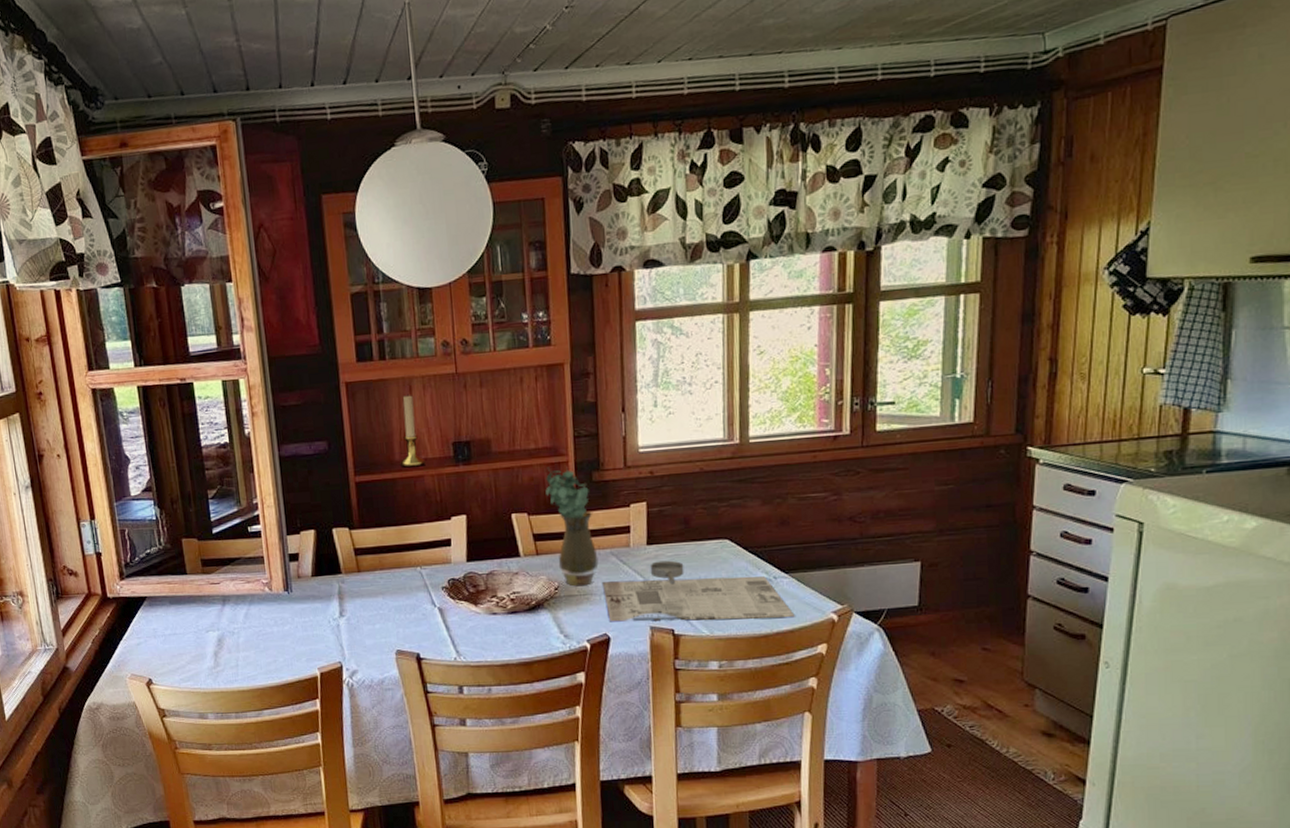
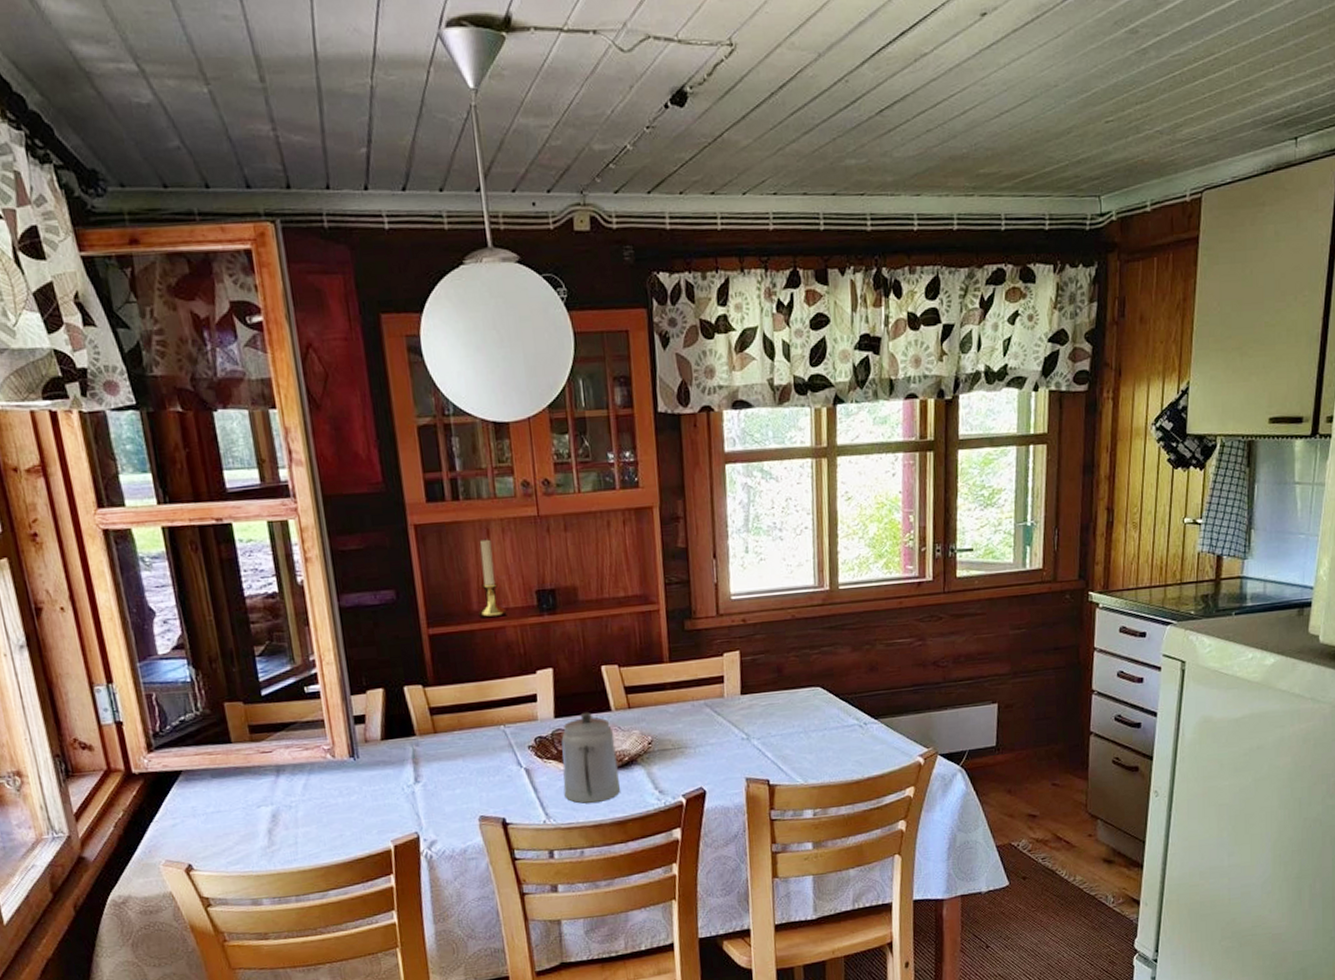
teapot: none [472,556,527,643] -> present [561,711,620,804]
vase: present [545,467,599,587] -> none [636,615,693,740]
newspaper: present [601,560,795,622] -> none [696,709,884,776]

